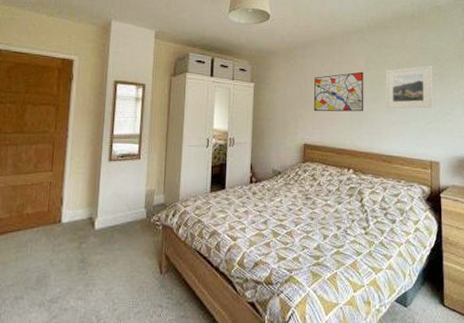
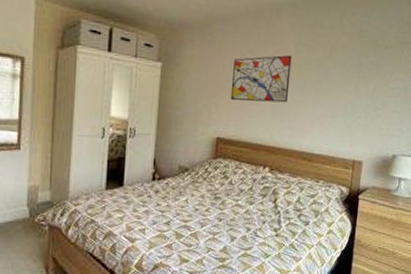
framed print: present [385,65,433,109] -> none [312,51,370,102]

